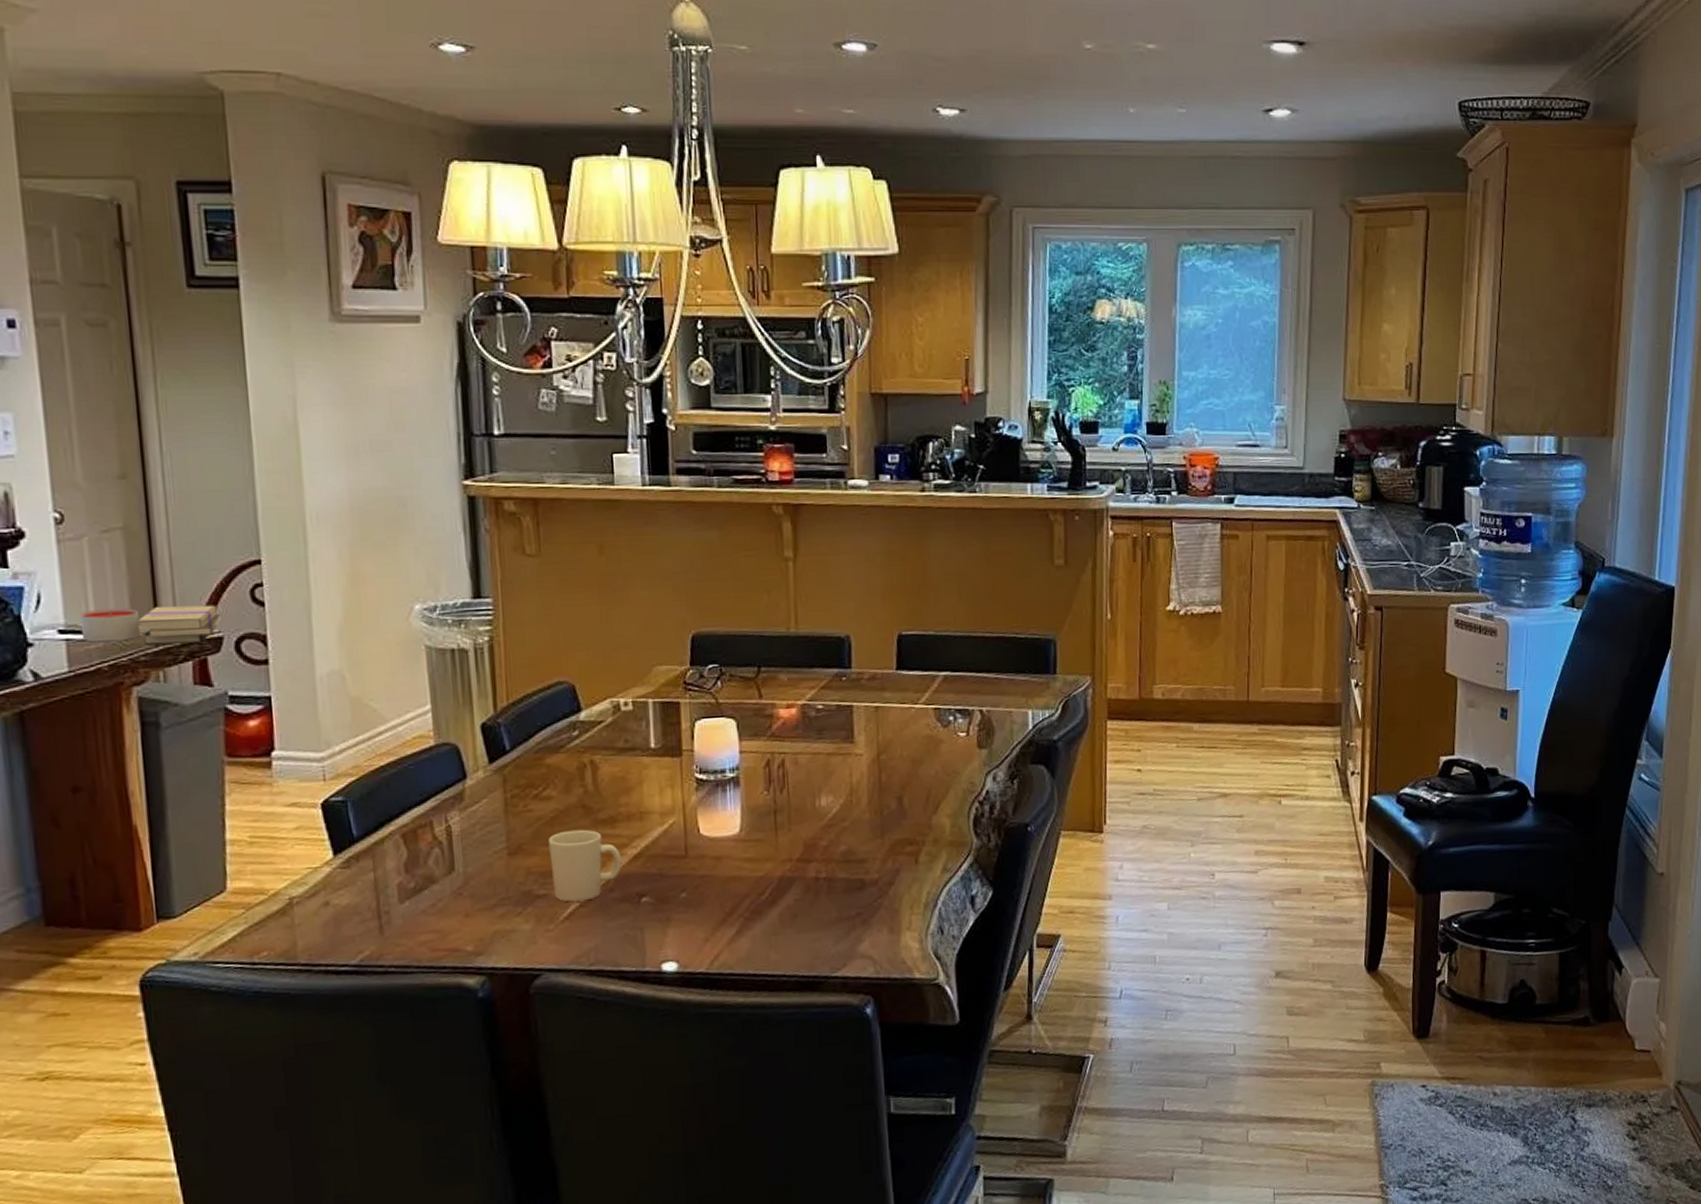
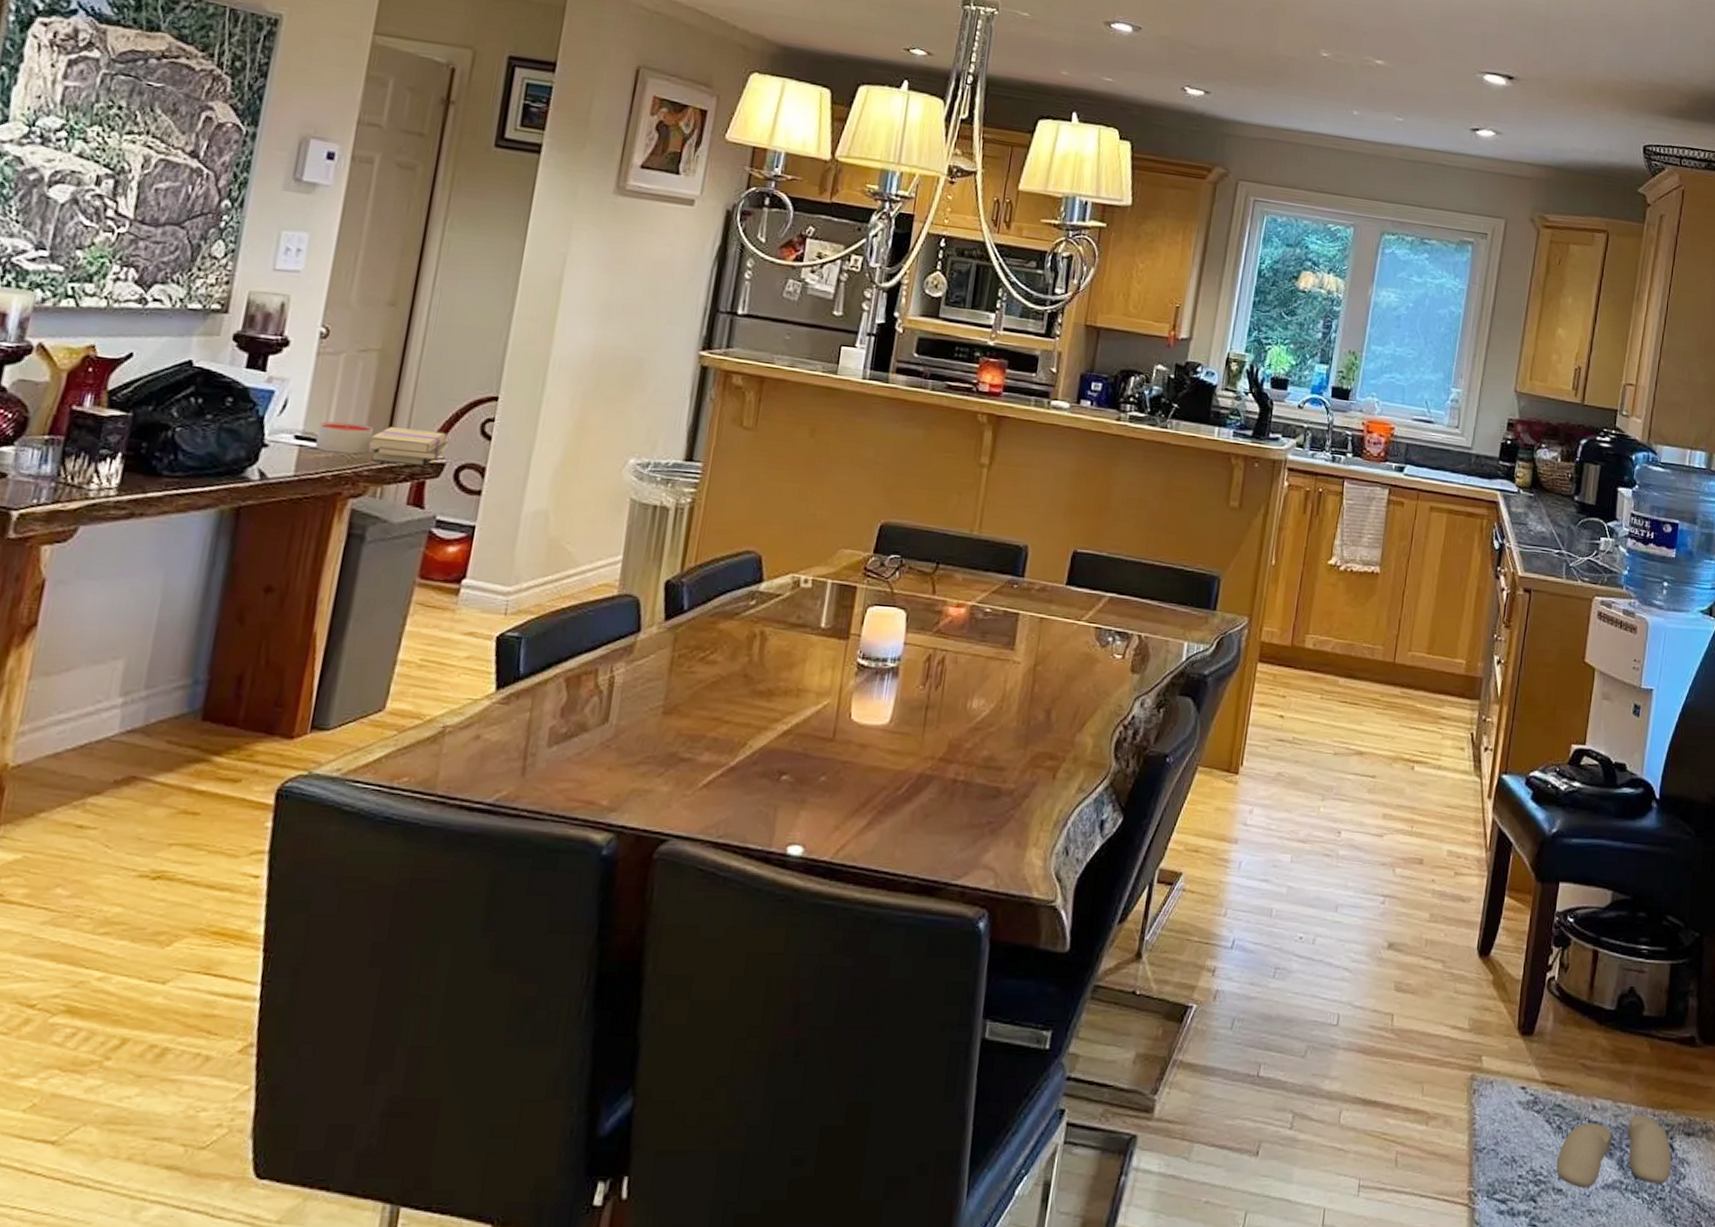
mug: present [549,829,622,903] -> none [698,697,772,771]
slippers: none [1462,1094,1575,1168] -> present [1556,1115,1672,1188]

